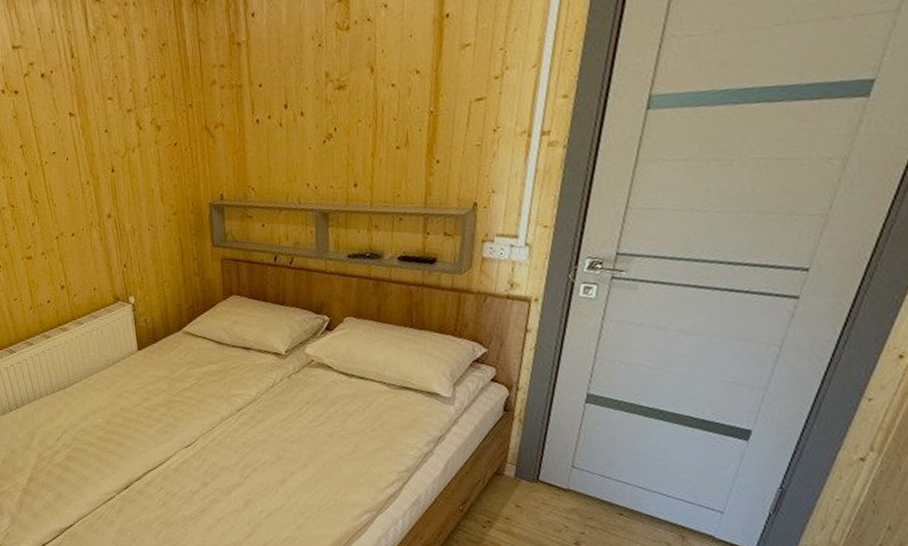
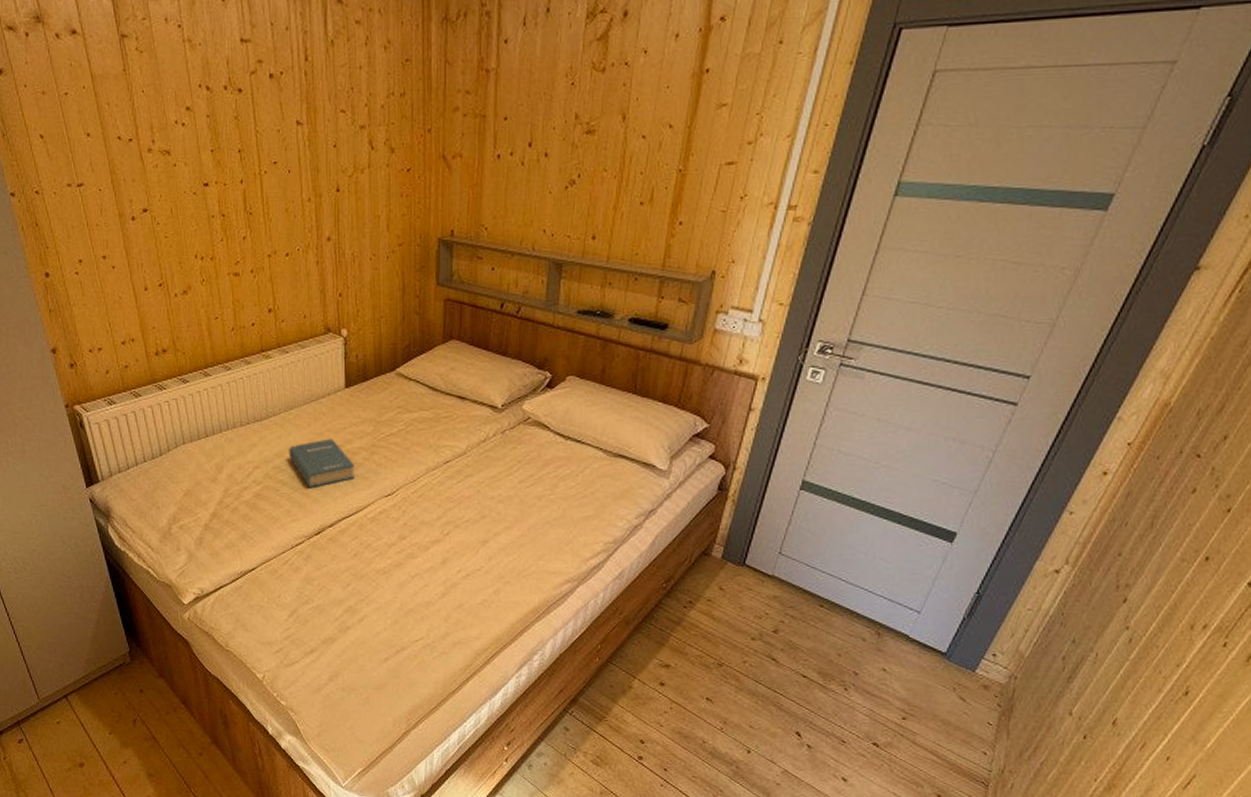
hardback book: none [92,398,156,447] -> present [288,438,355,489]

